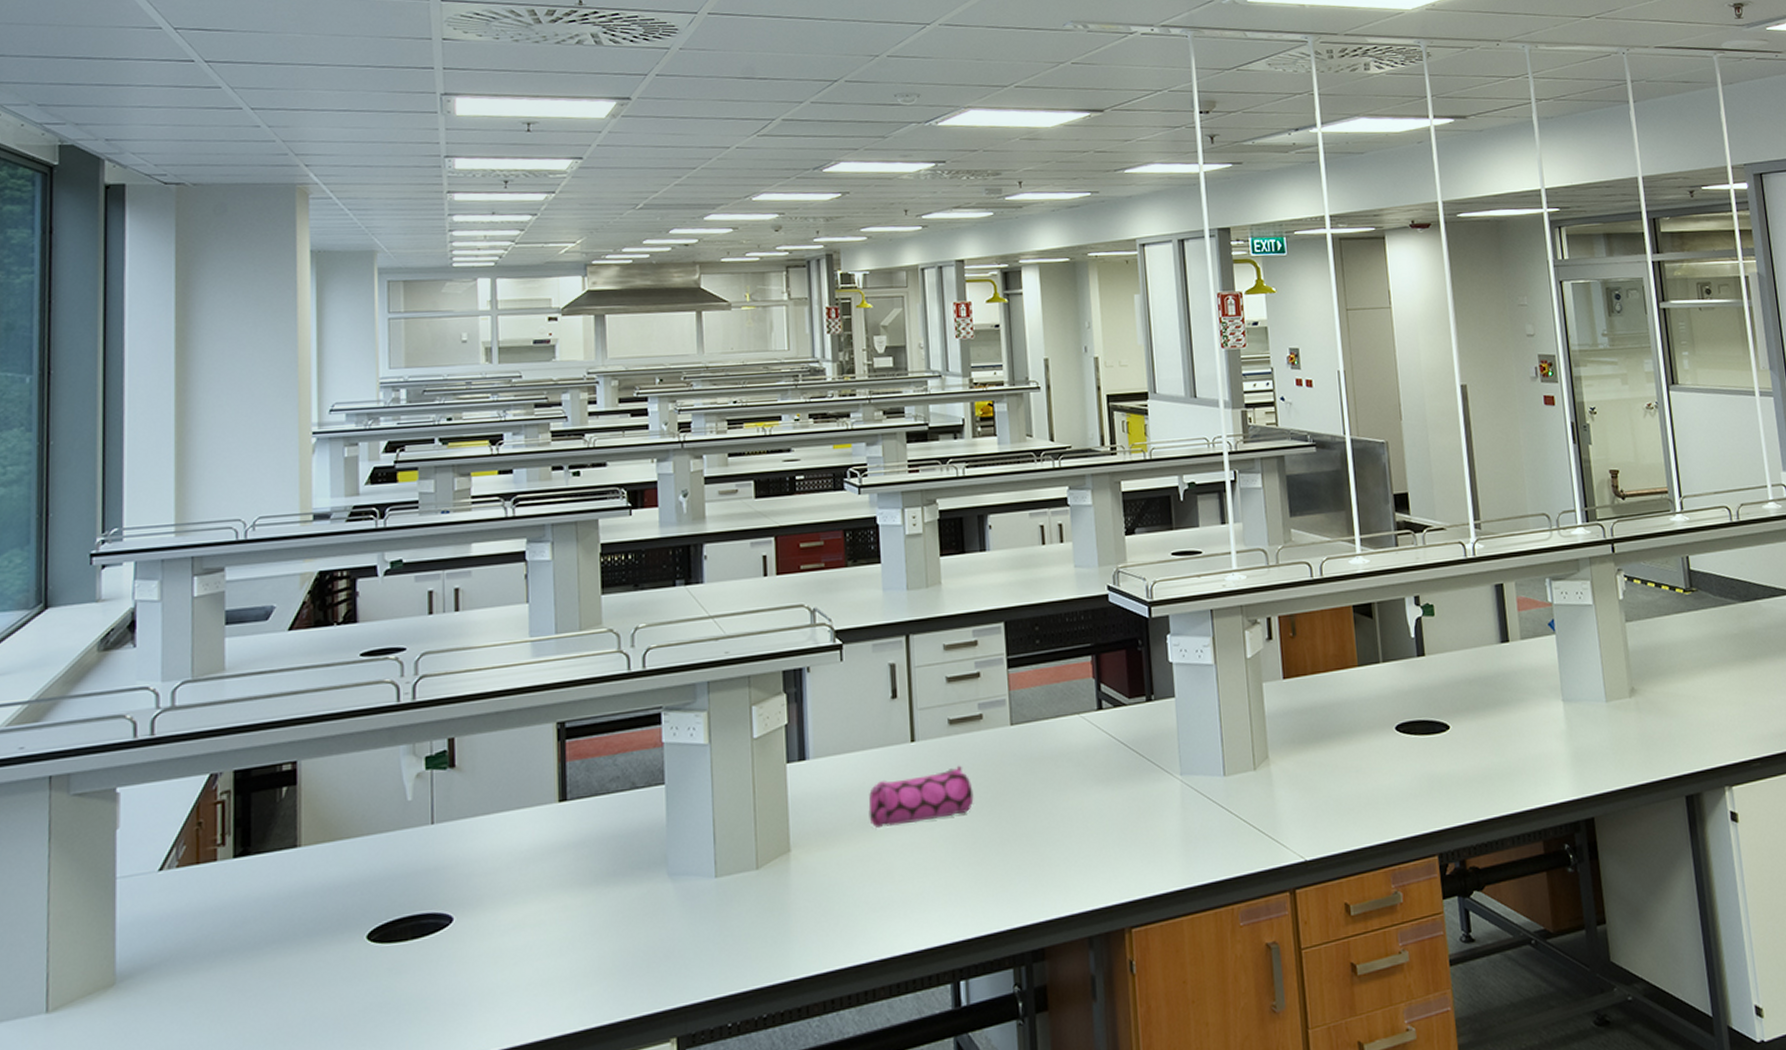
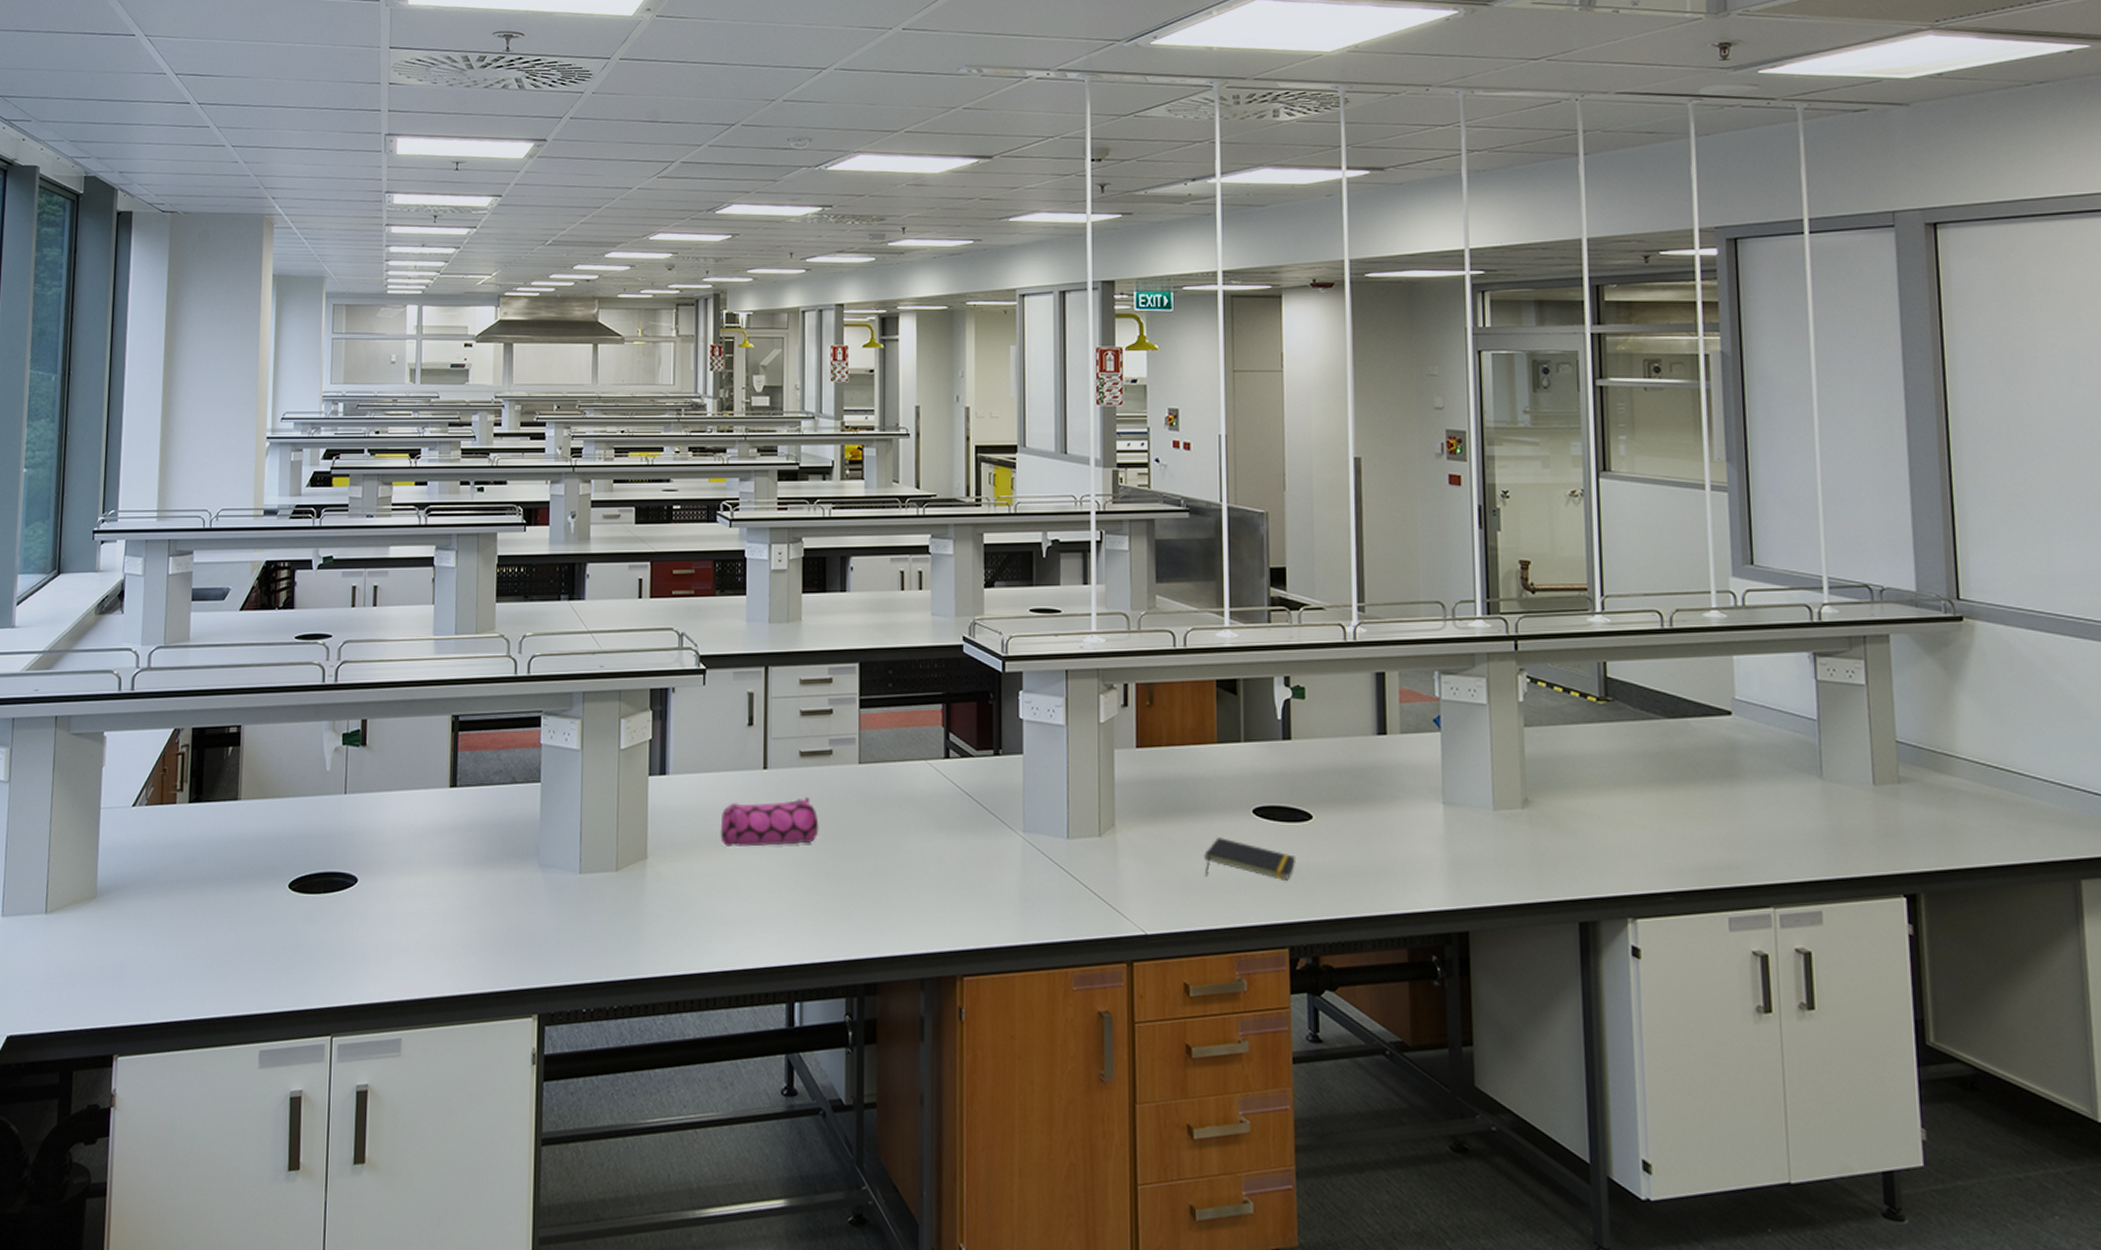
notepad: none [1354,757,1437,797] -> present [1204,837,1295,880]

